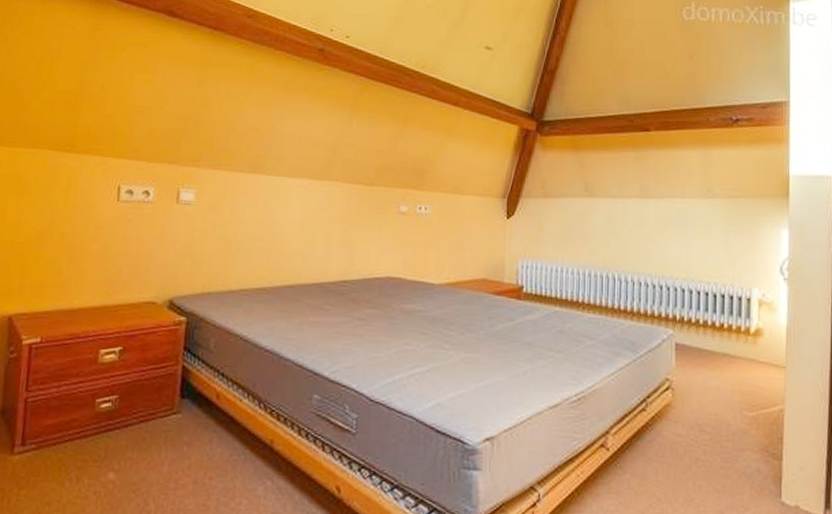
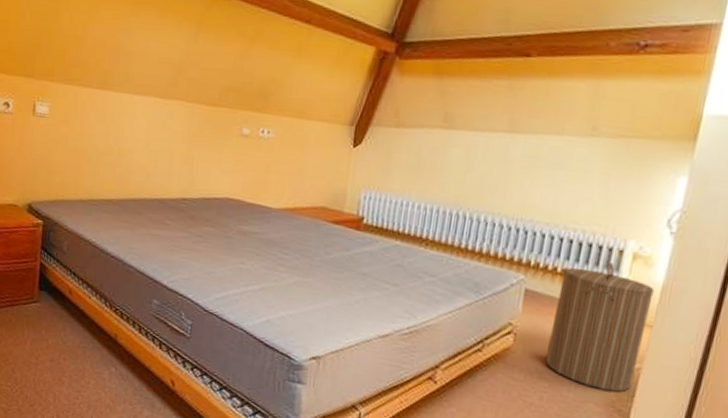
laundry hamper: none [702,311,781,436] -> present [544,262,654,392]

